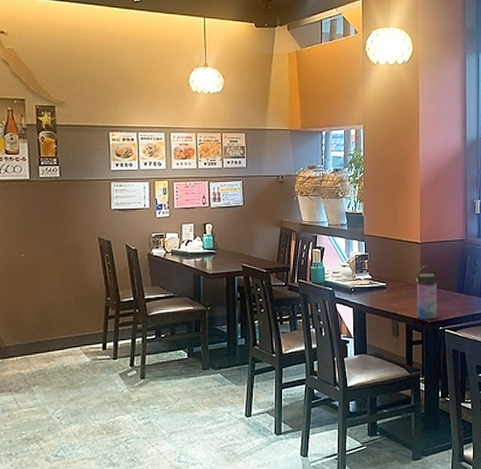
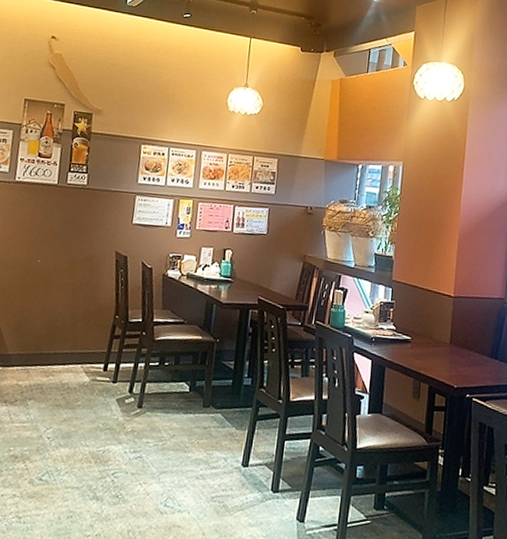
water bottle: present [415,265,437,320] -> none [441,322,469,385]

